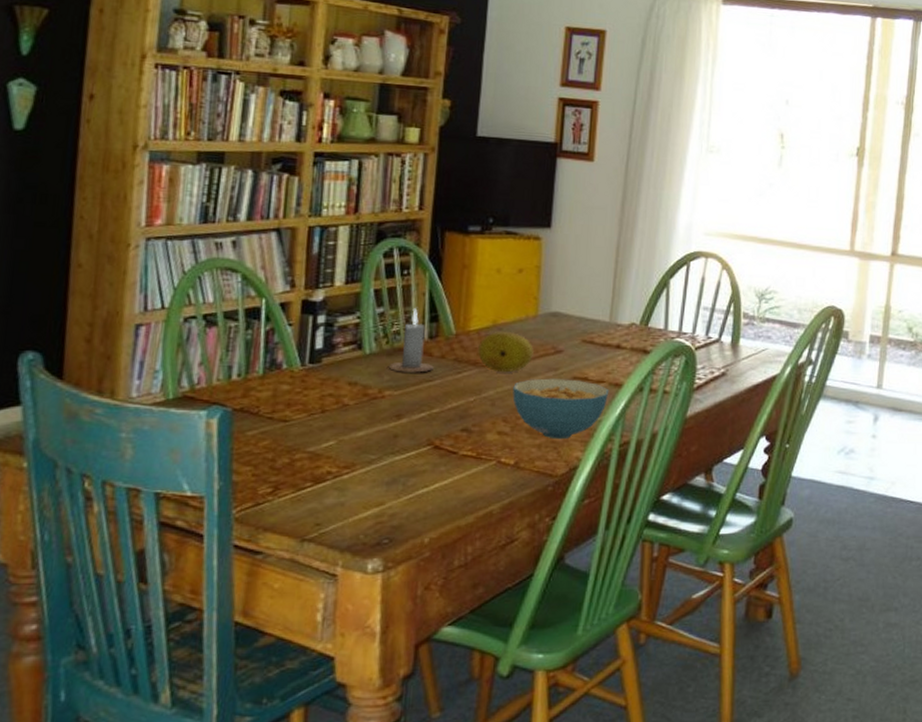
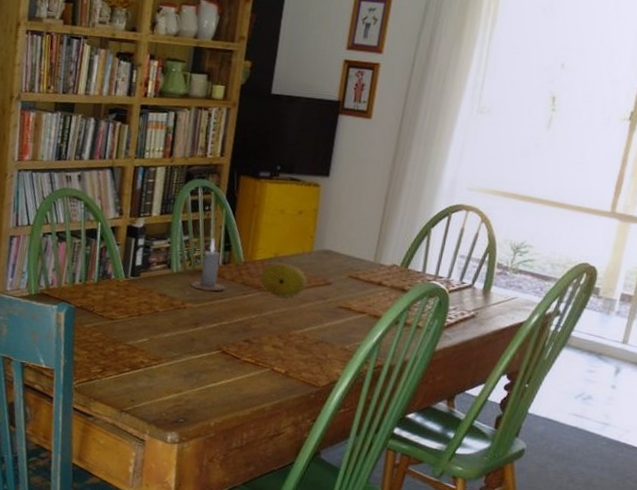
cereal bowl: present [512,378,609,440] -> none [287,305,369,357]

